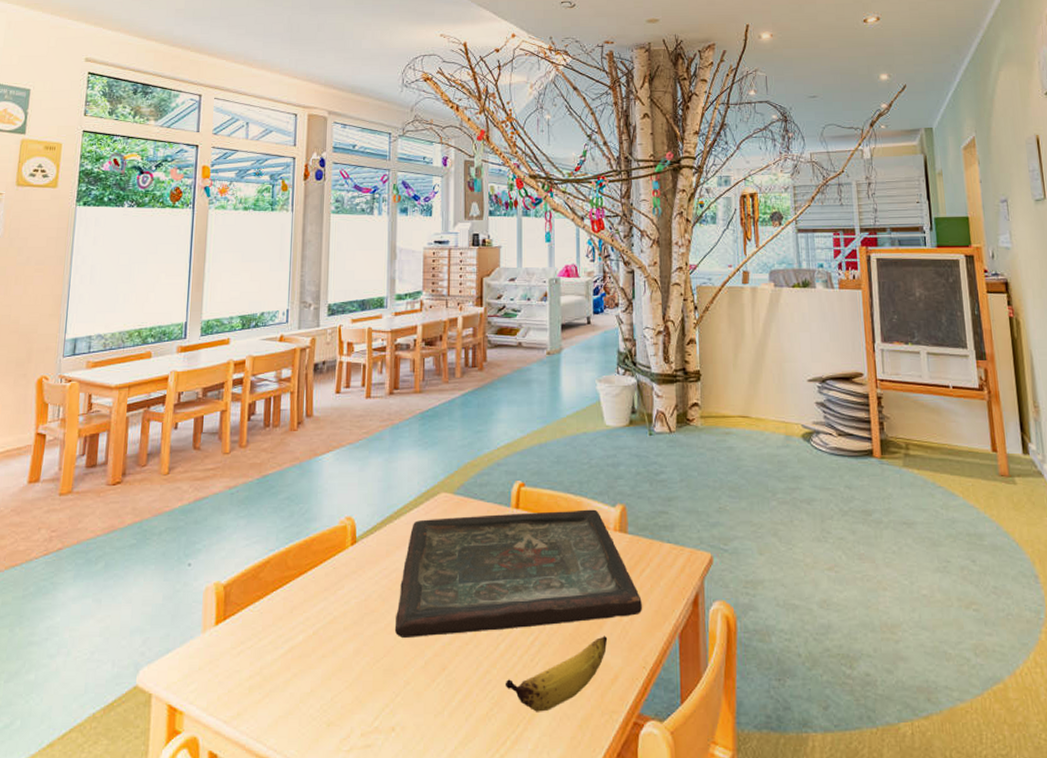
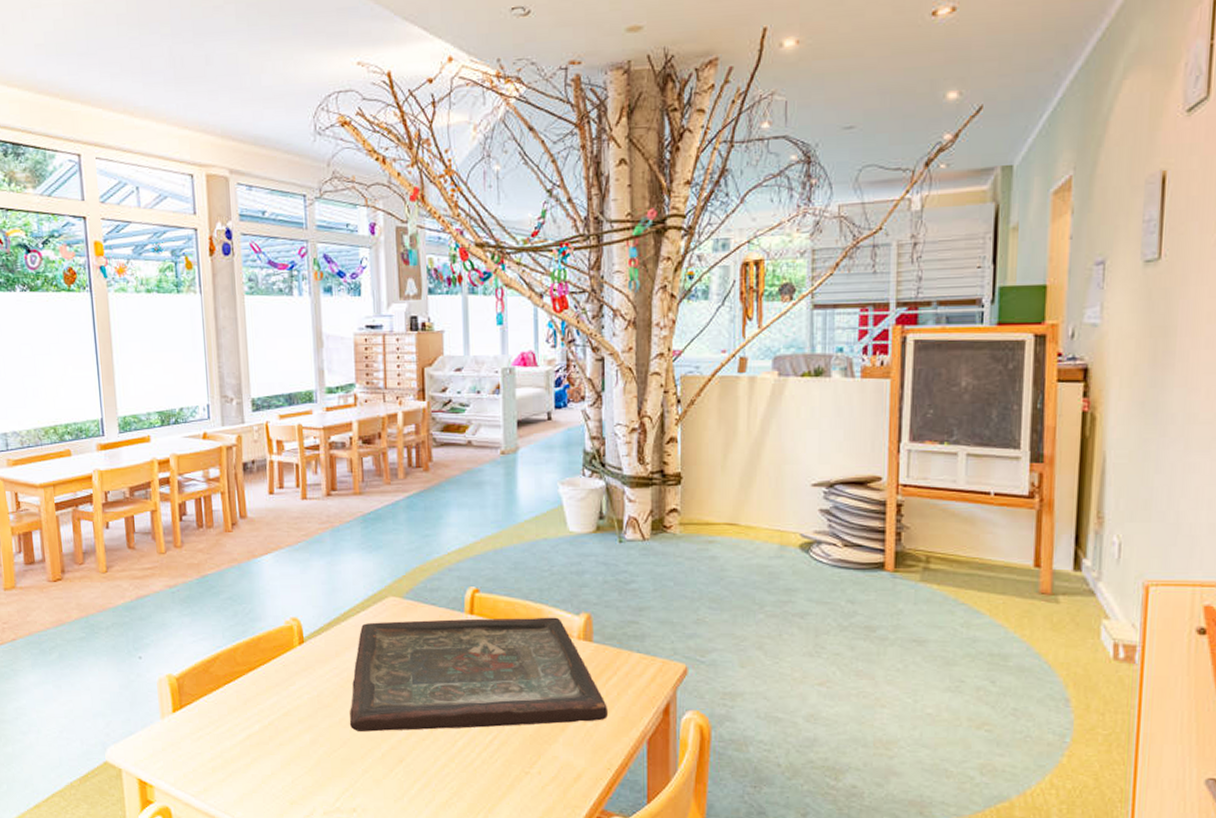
banana: present [505,636,608,712] -> none [463,738,570,803]

